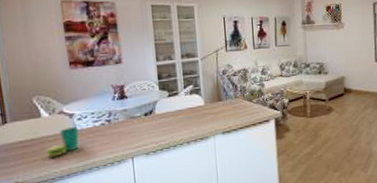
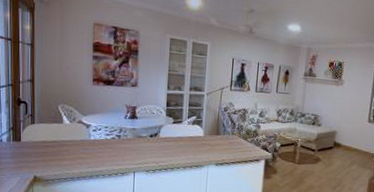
cup: present [46,127,79,157] -> none [63,136,92,160]

